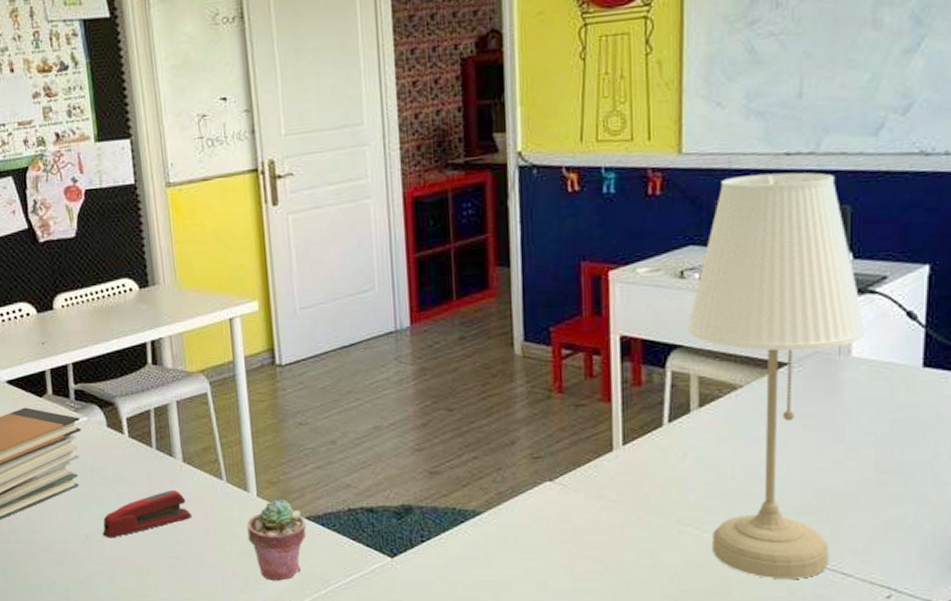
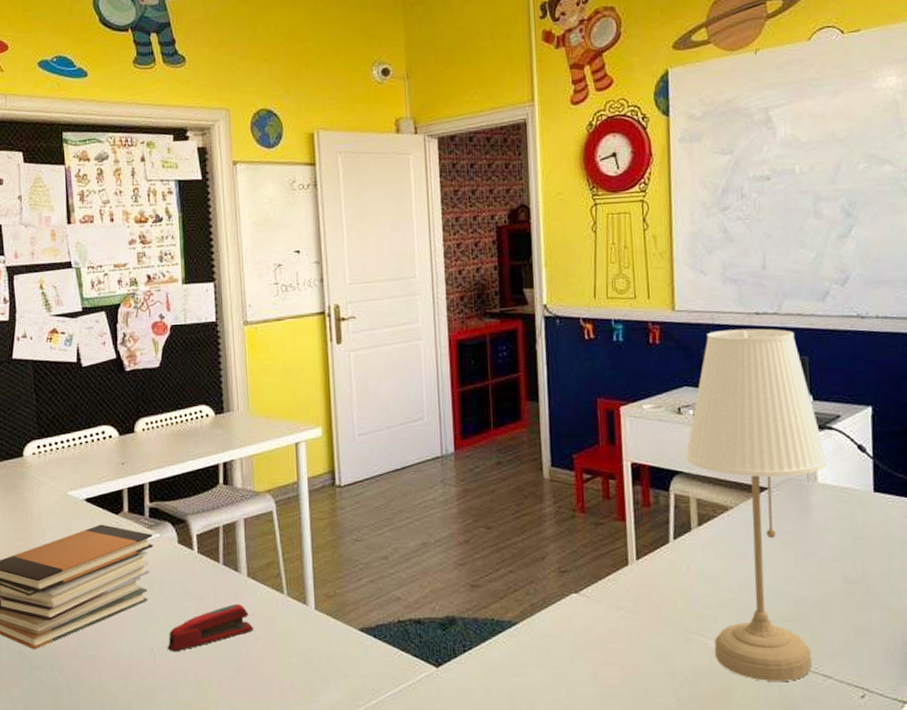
potted succulent: present [247,499,307,581] -> none [305,612,360,692]

